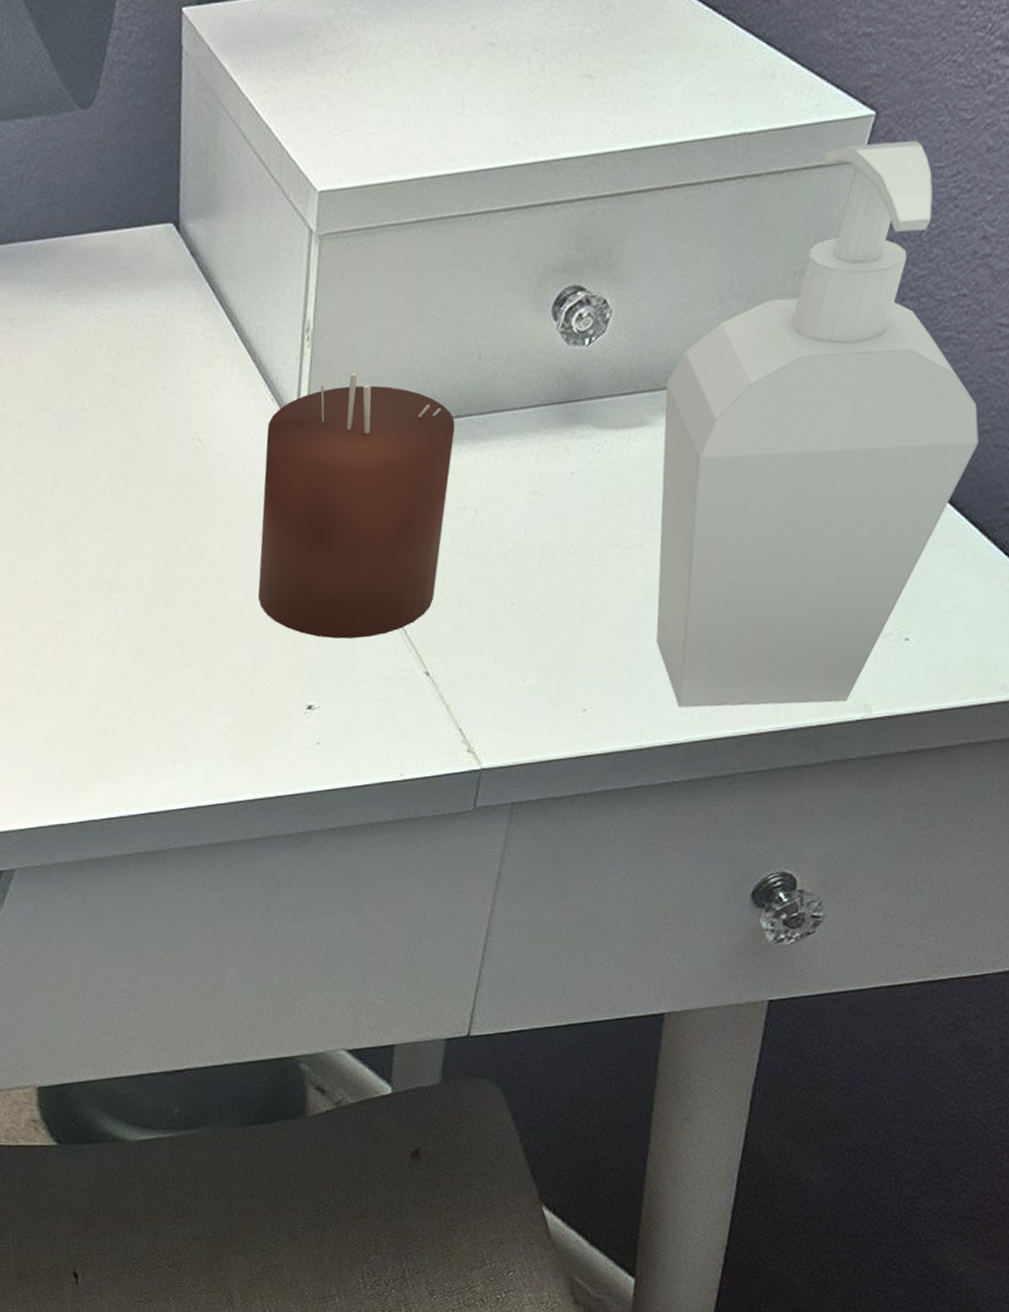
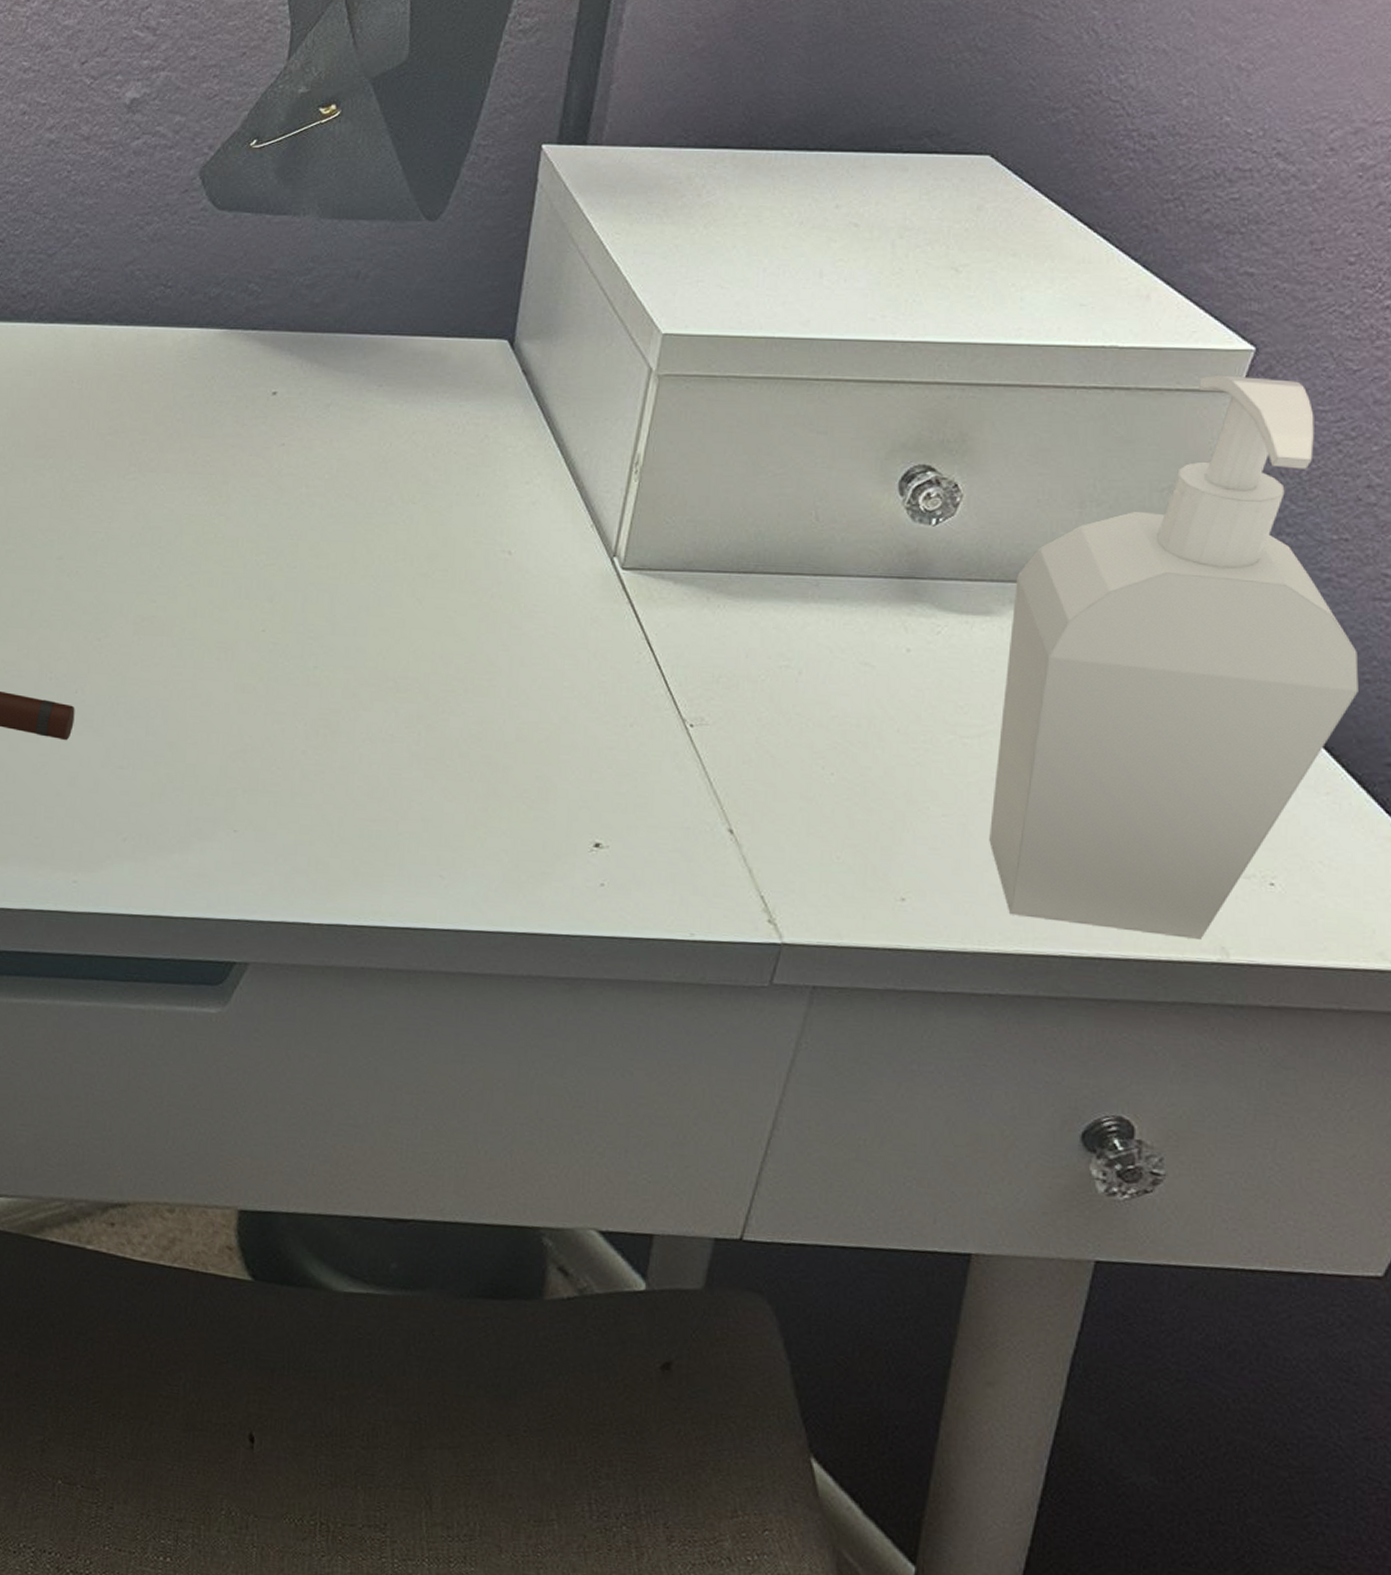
candle: present [258,372,455,639] -> none [553,512,785,783]

